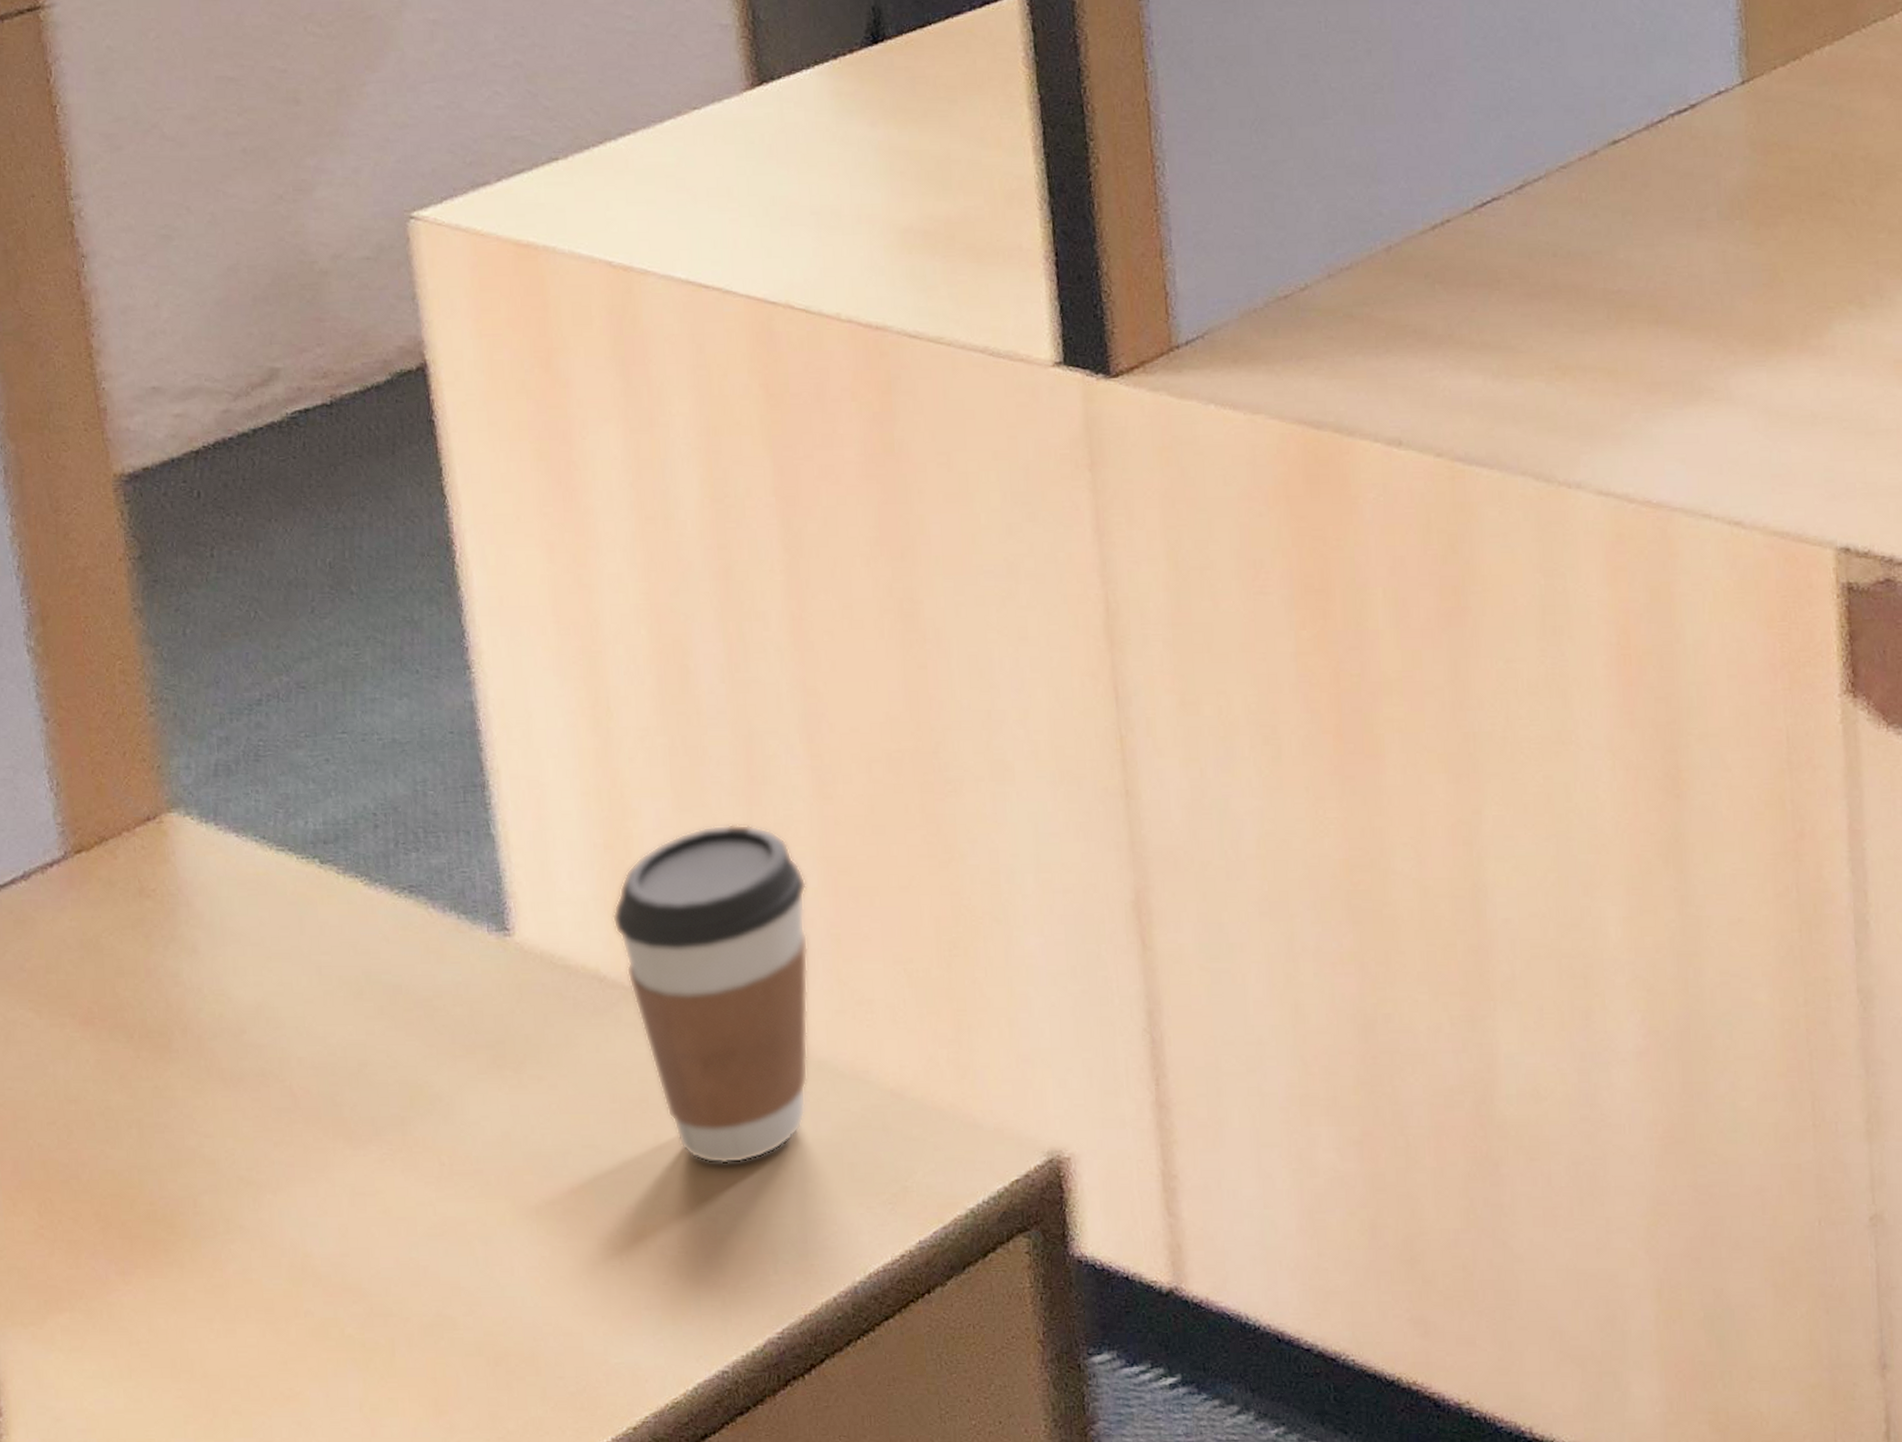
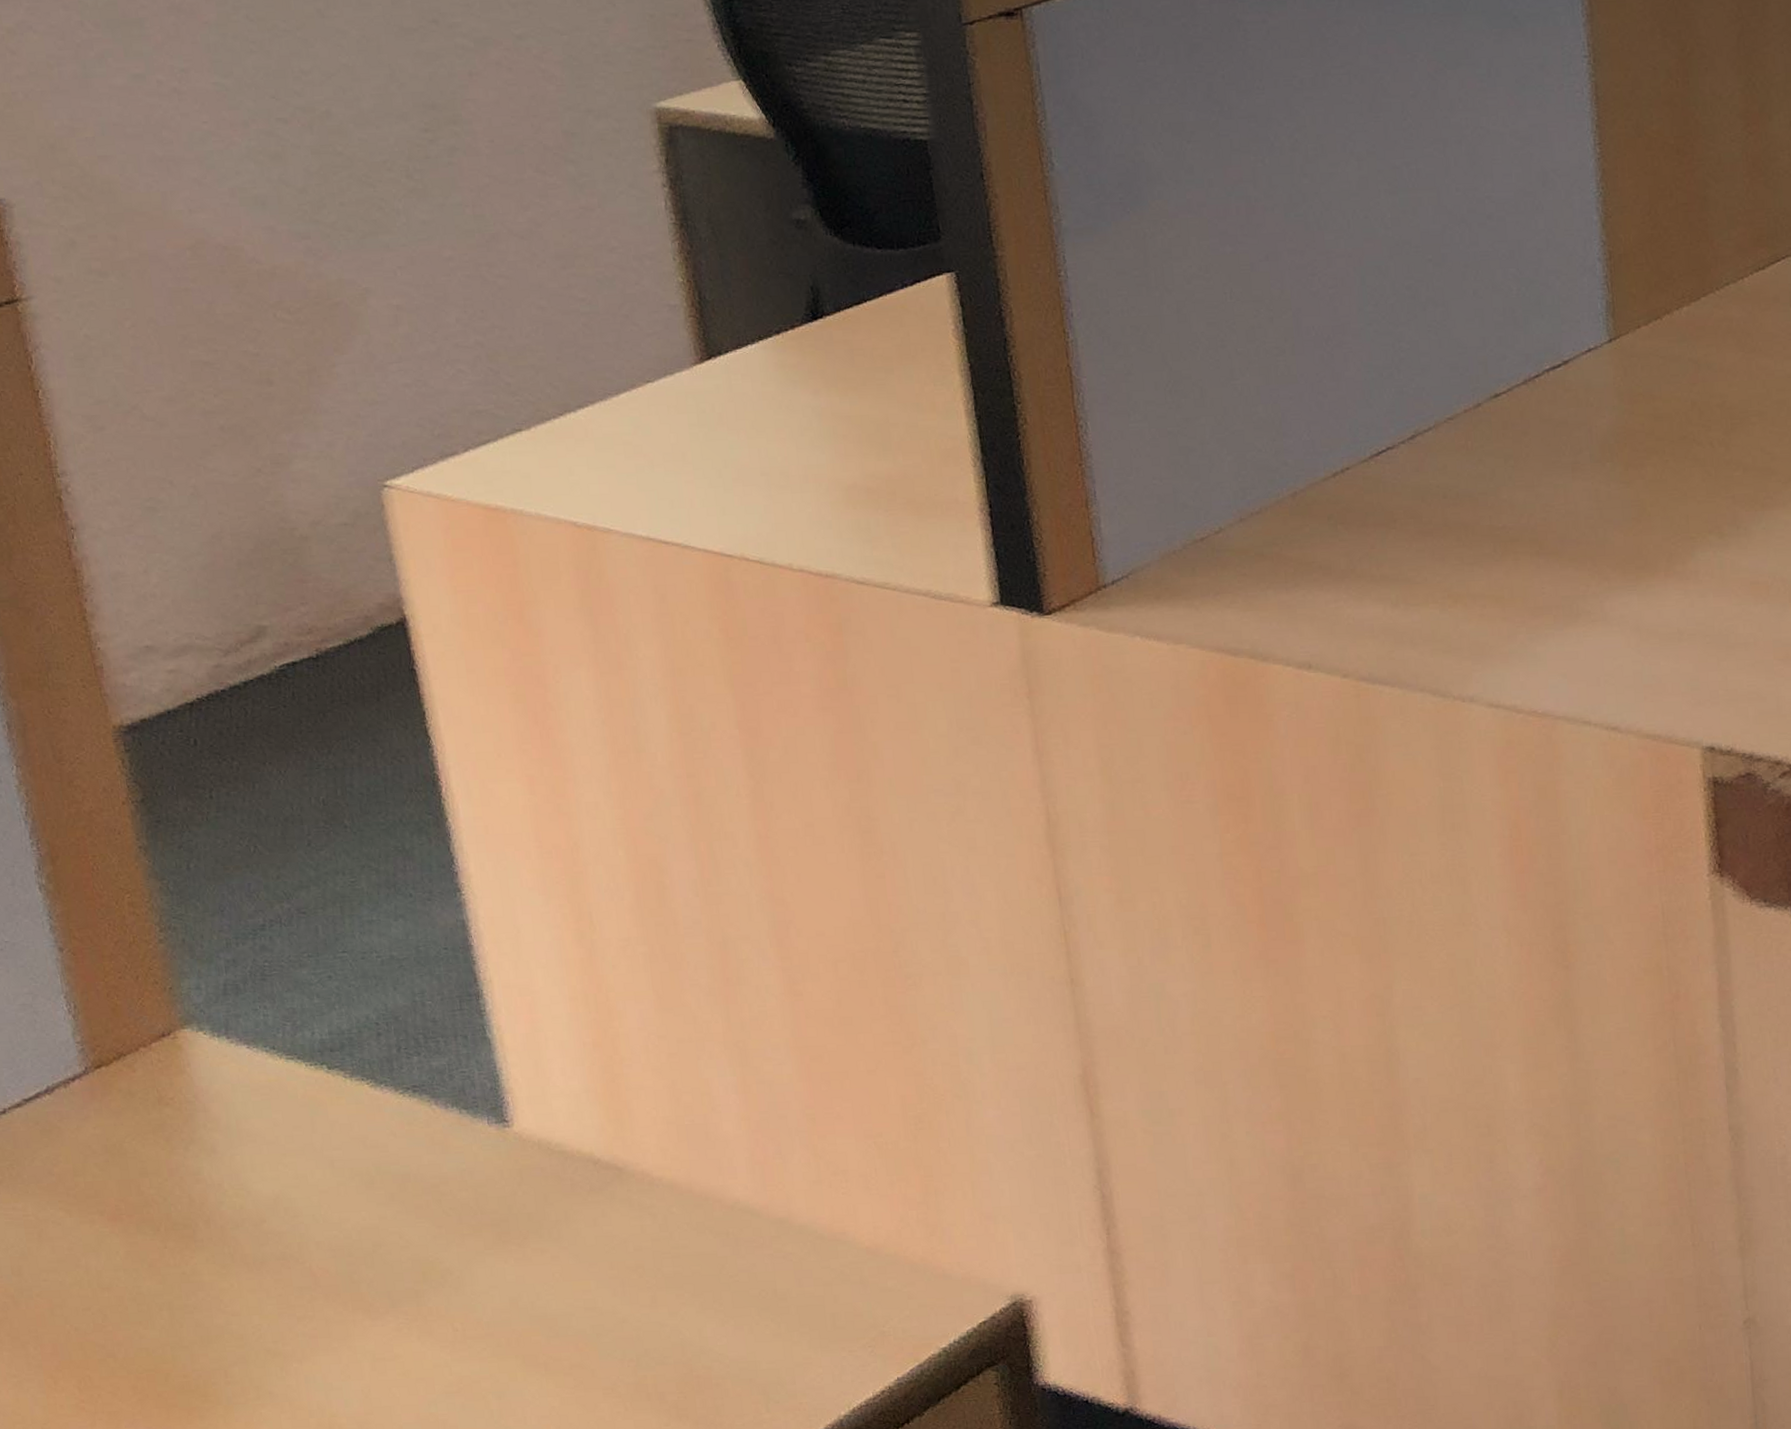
coffee cup: present [611,824,809,1165] -> none [603,1020,791,1320]

